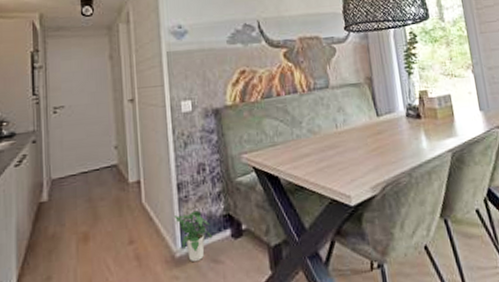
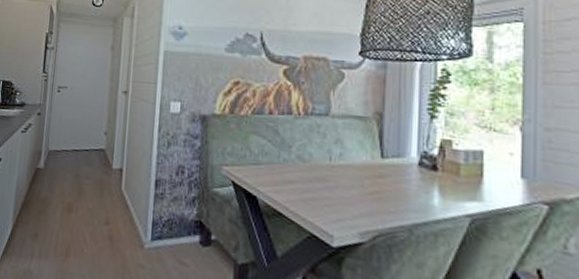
potted plant: present [173,210,213,262] -> none [148,209,182,258]

